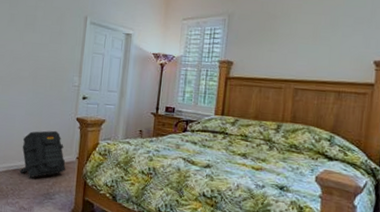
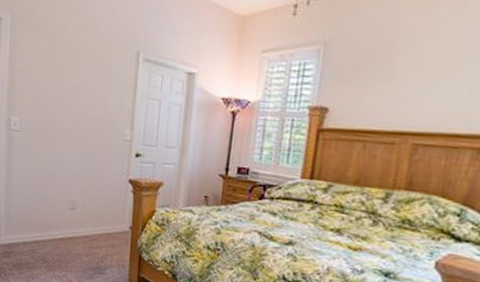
backpack: present [19,130,66,179] -> none [66,194,118,249]

